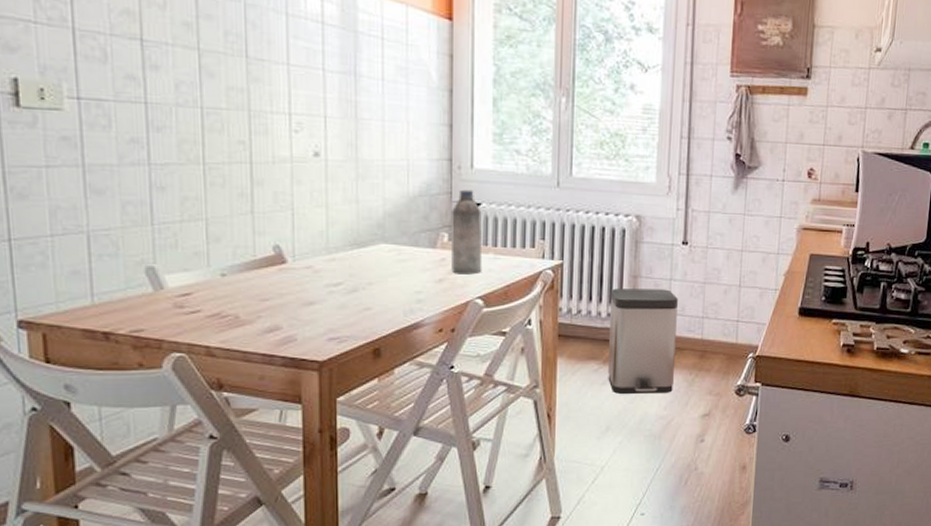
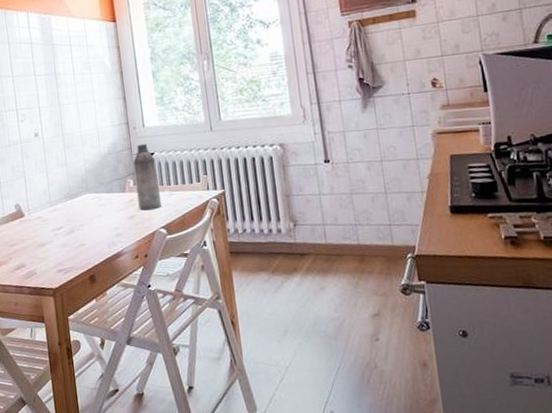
pedal bin: present [608,288,678,394] -> none [268,203,340,300]

